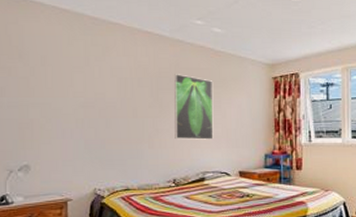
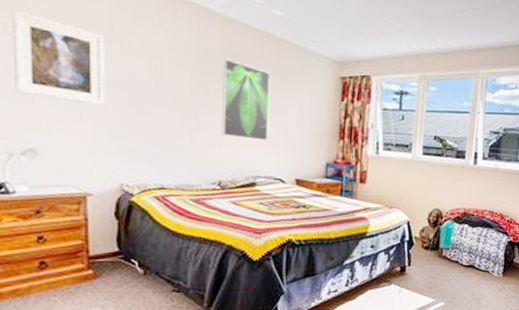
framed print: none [14,56,81,124] -> present [11,9,104,105]

